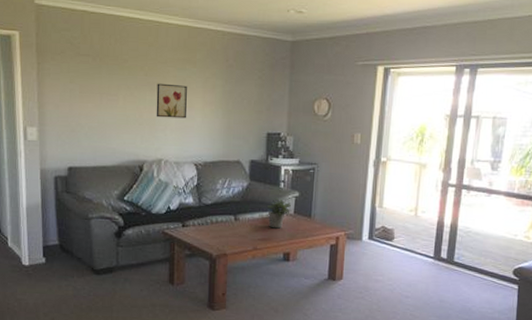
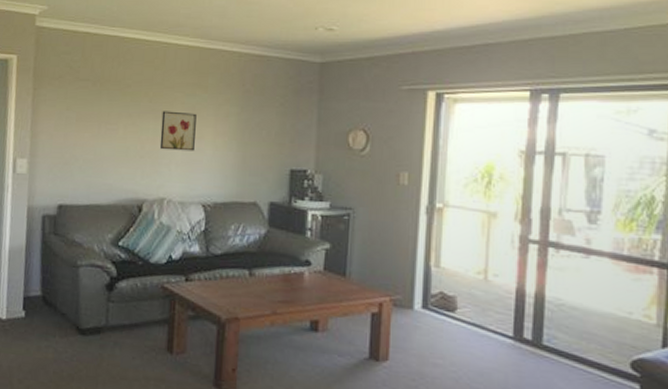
potted plant: present [266,197,292,229] -> none [289,249,321,289]

